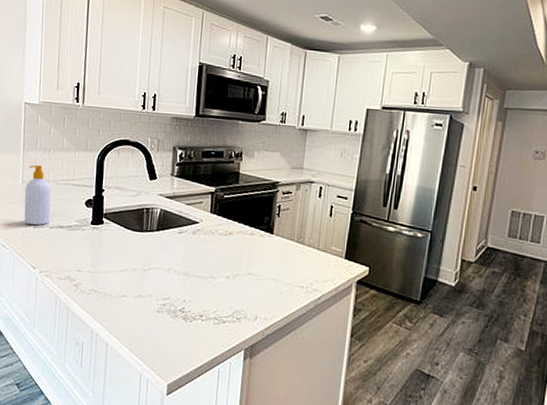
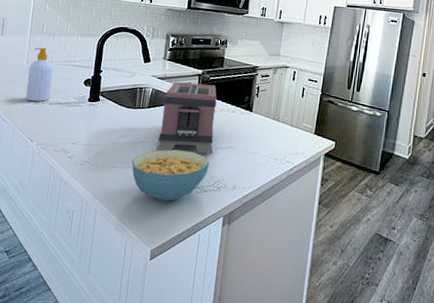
cereal bowl: none [142,276,227,334] -> present [131,149,210,202]
toaster: none [168,201,233,281] -> present [156,82,217,154]

